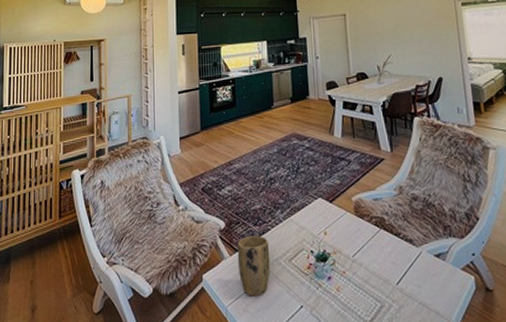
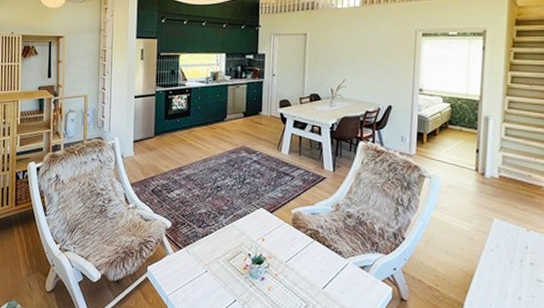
plant pot: present [237,235,271,295] -> none [180,236,211,288]

